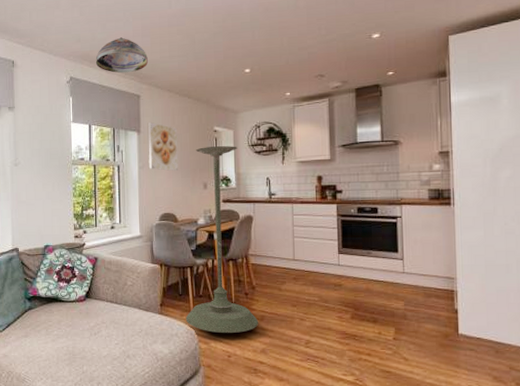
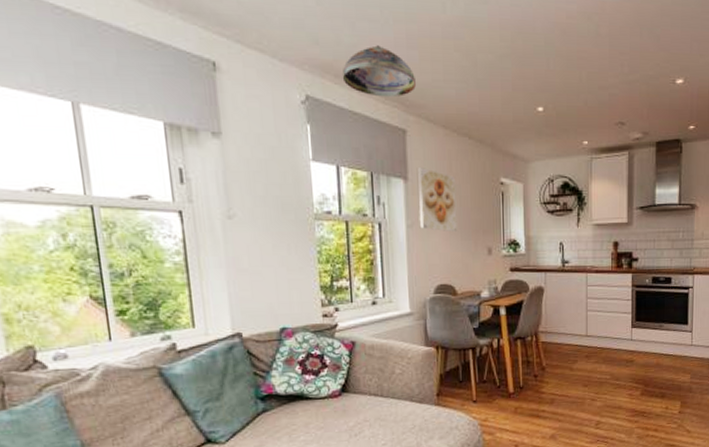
plant stand: present [185,146,259,333] -> none [467,203,549,422]

